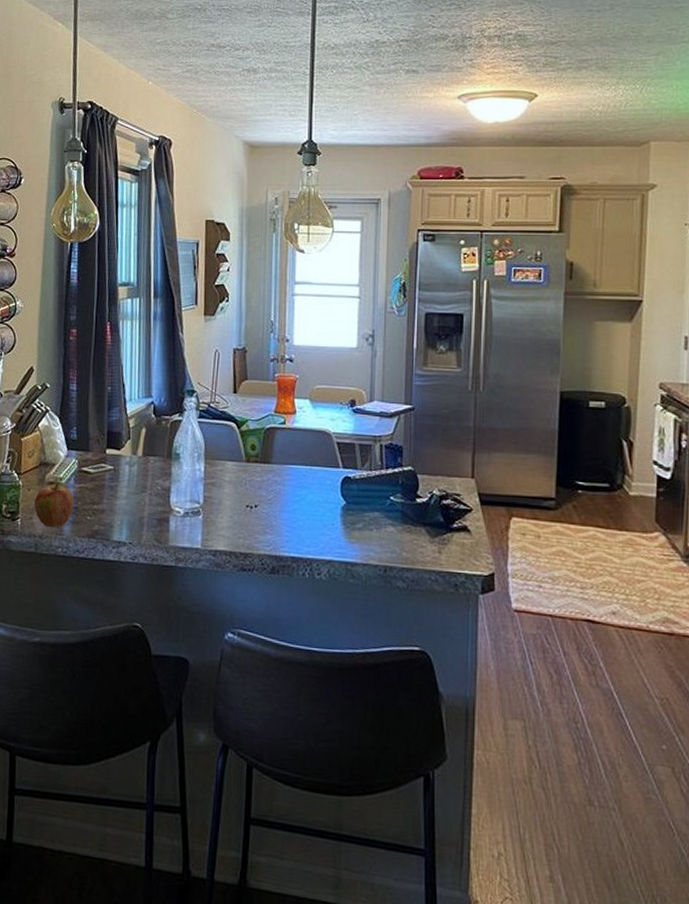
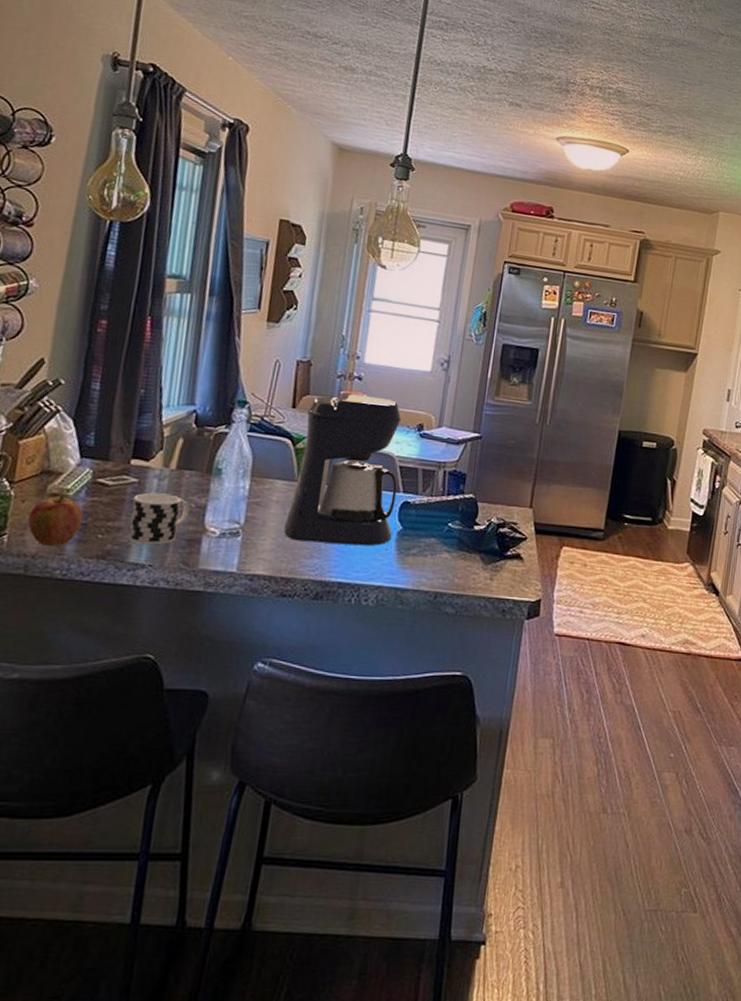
cup: none [110,478,157,525] -> present [128,492,190,545]
coffee maker: none [237,375,337,522] -> present [283,393,402,546]

